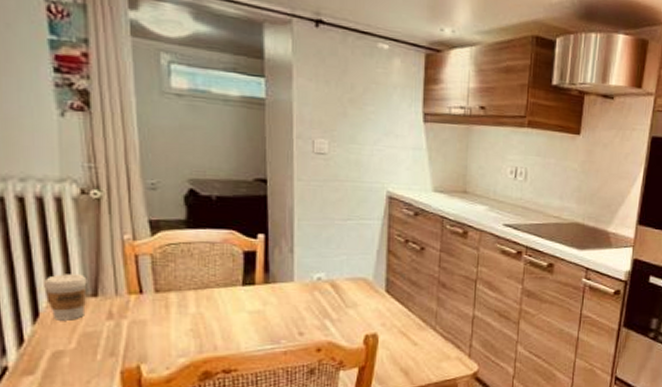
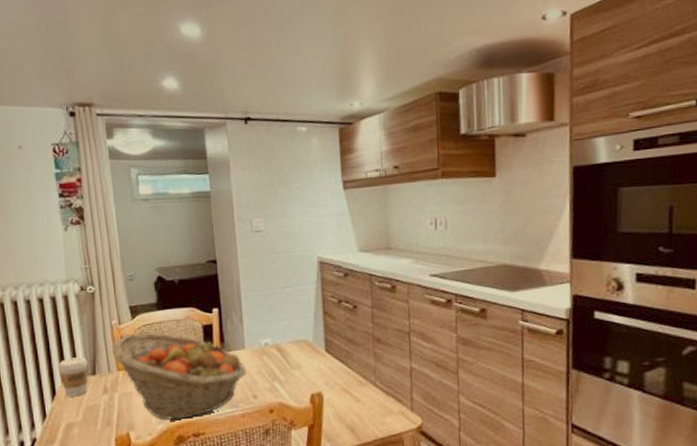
fruit basket: none [121,253,293,355] -> present [111,333,246,421]

